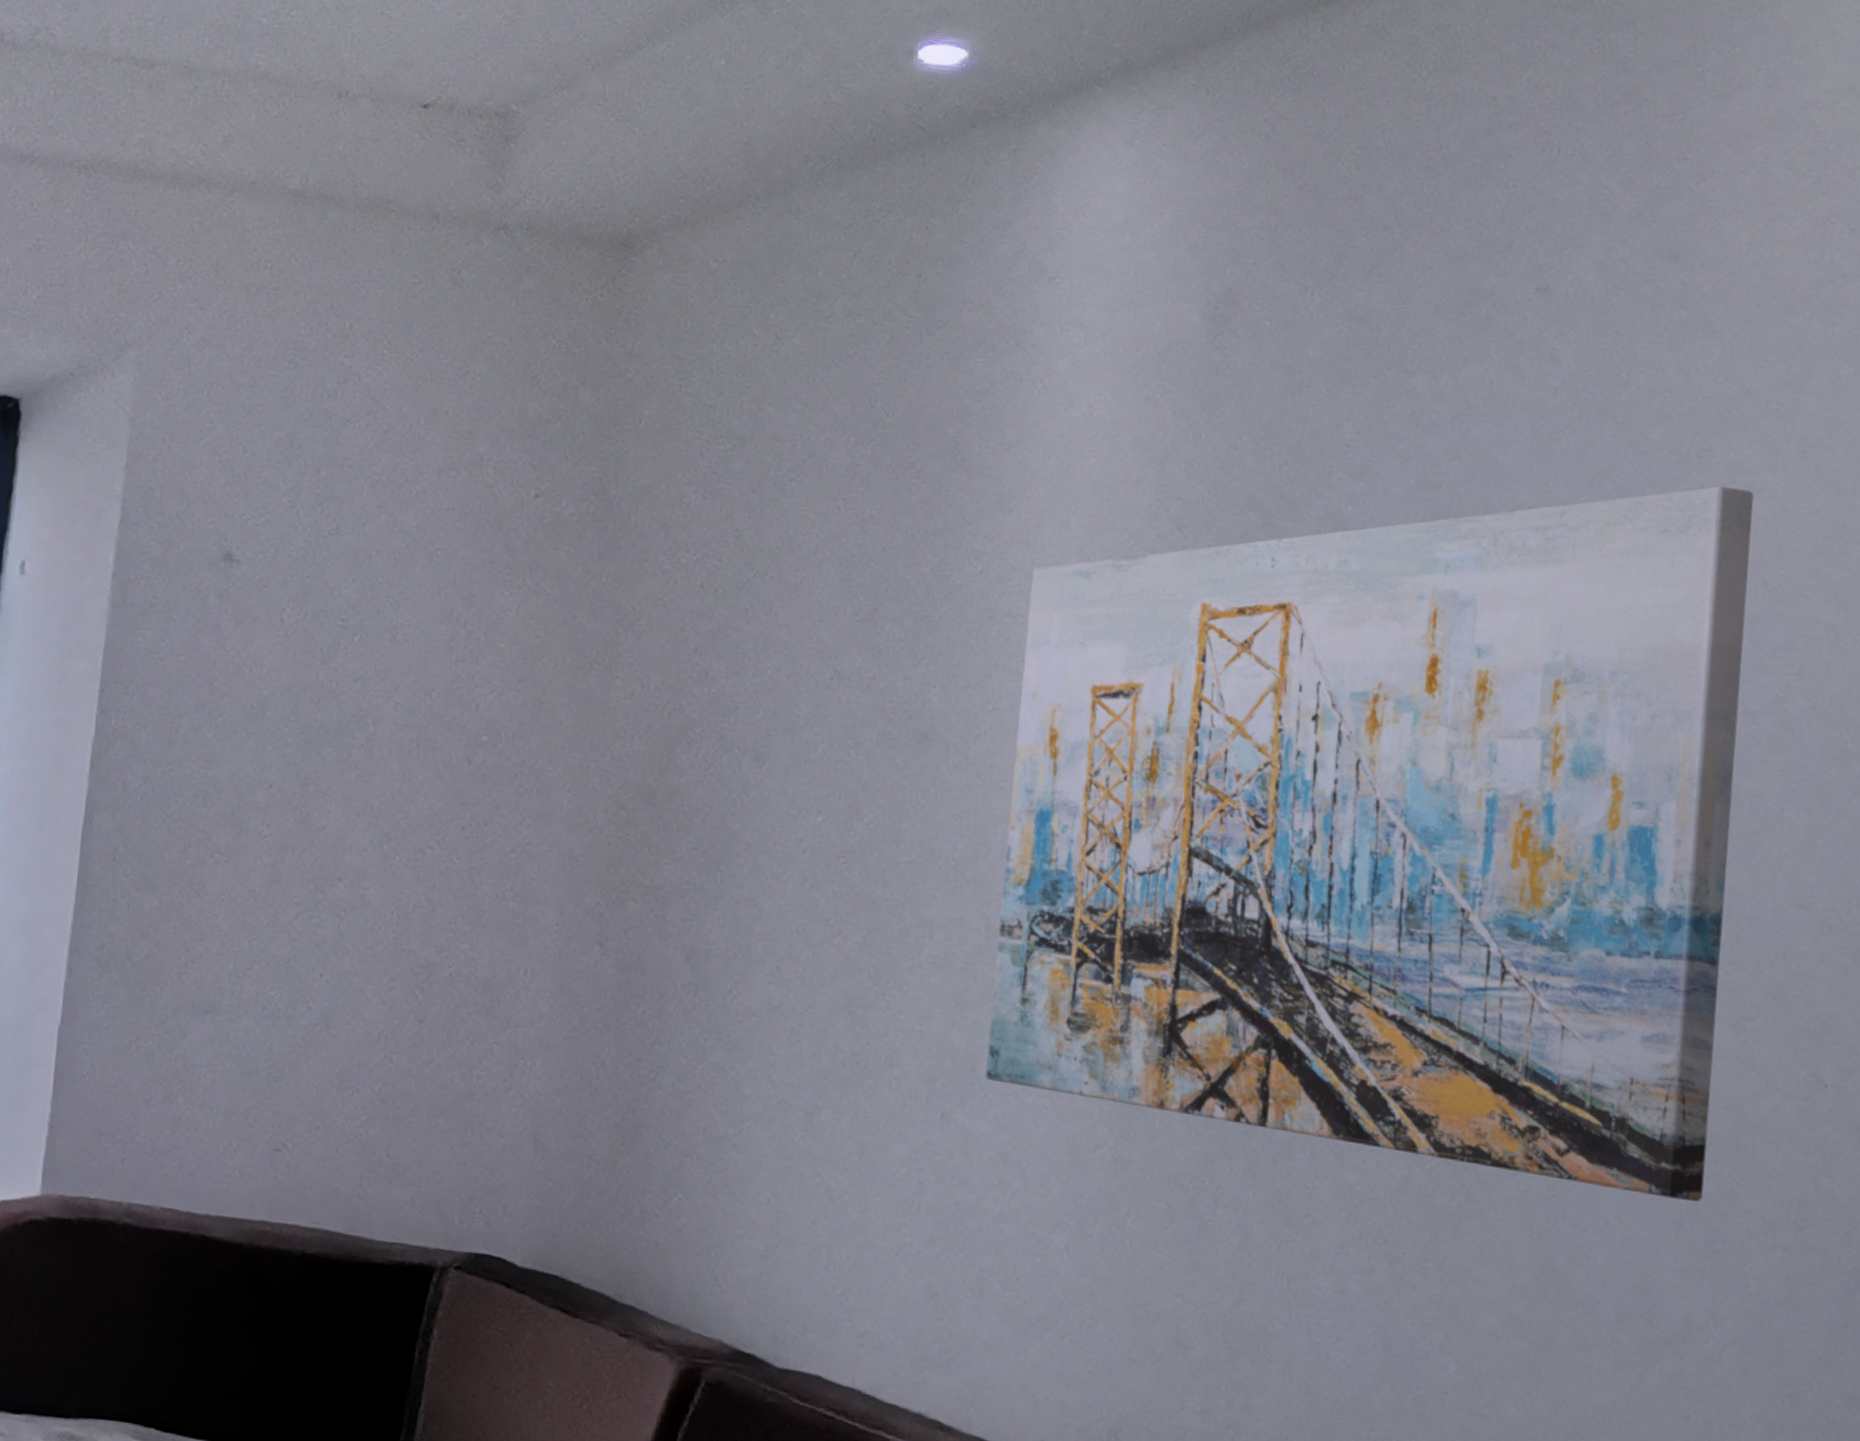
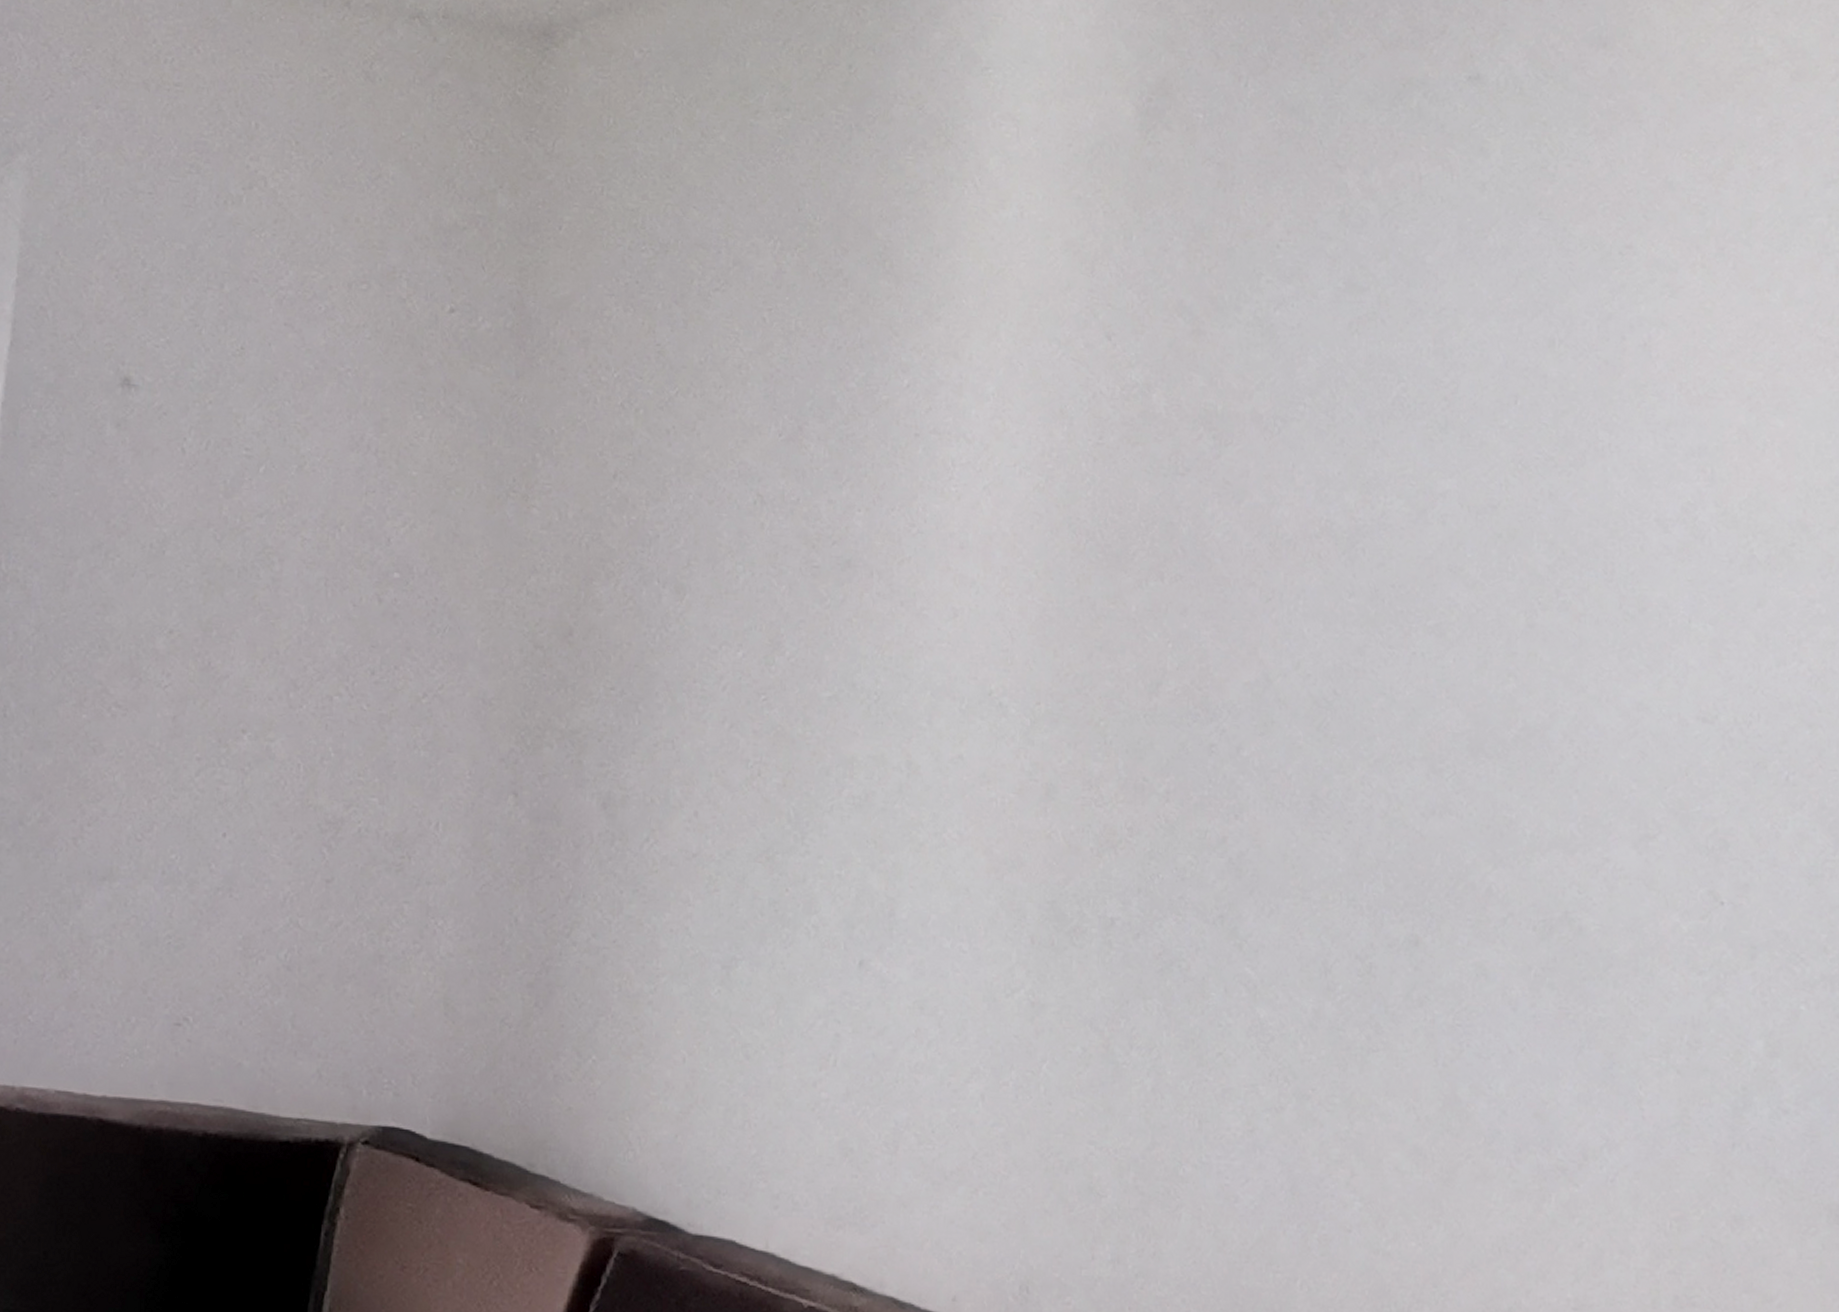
wall art: present [985,485,1754,1203] -> none [904,284,1672,1027]

